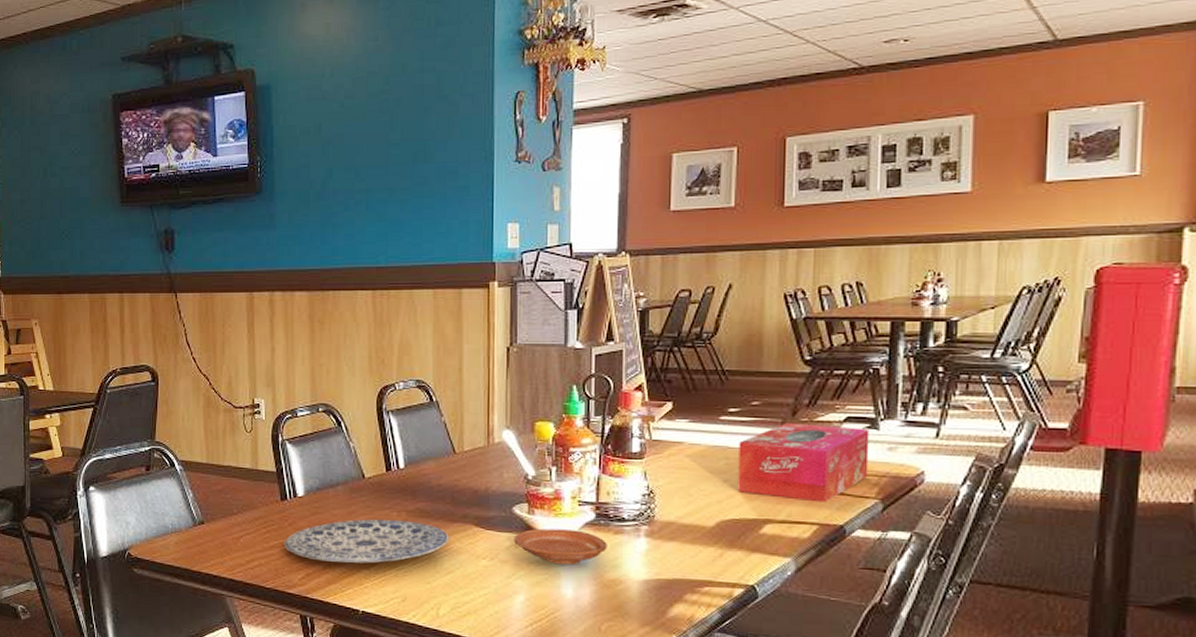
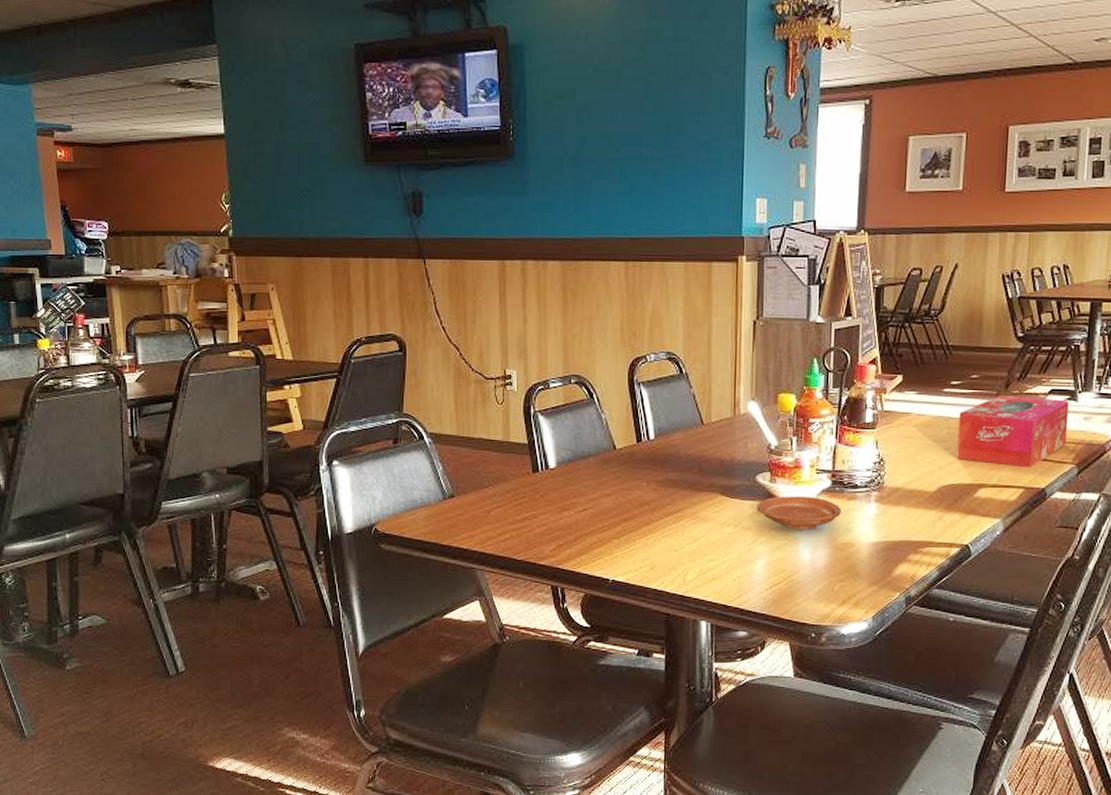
plate: present [284,519,449,564] -> none [535,489,696,533]

